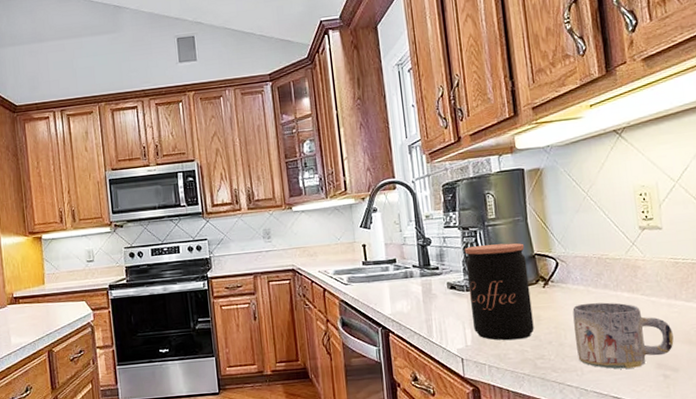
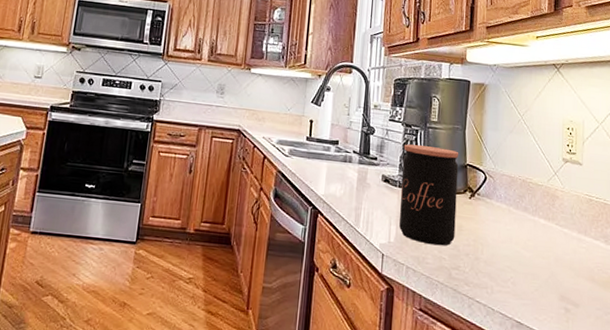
mug: present [572,302,674,369] -> none [490,222,579,296]

